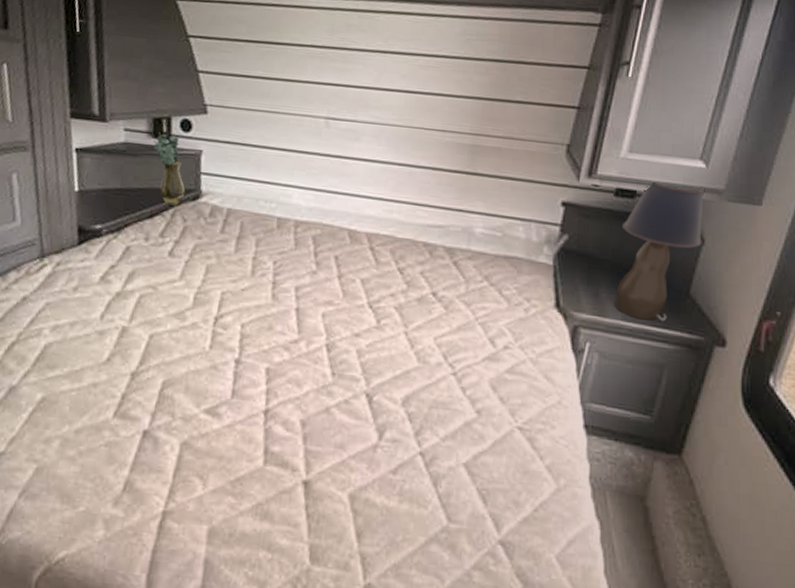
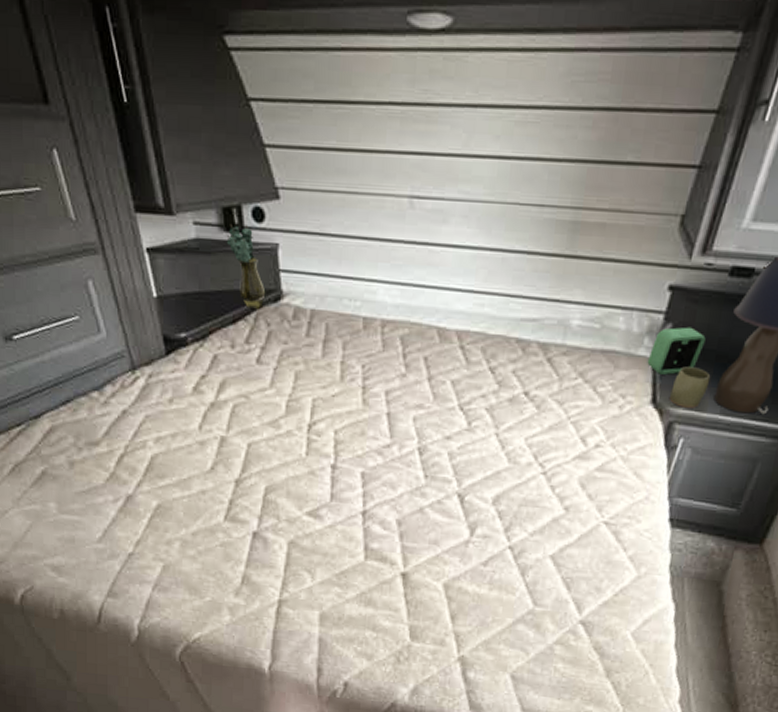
alarm clock: none [548,238,600,281] -> present [647,326,706,375]
mug: none [573,274,609,314] -> present [670,366,711,408]

